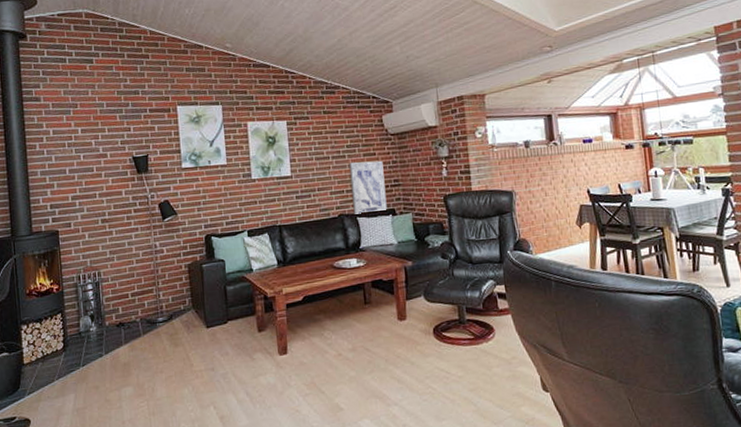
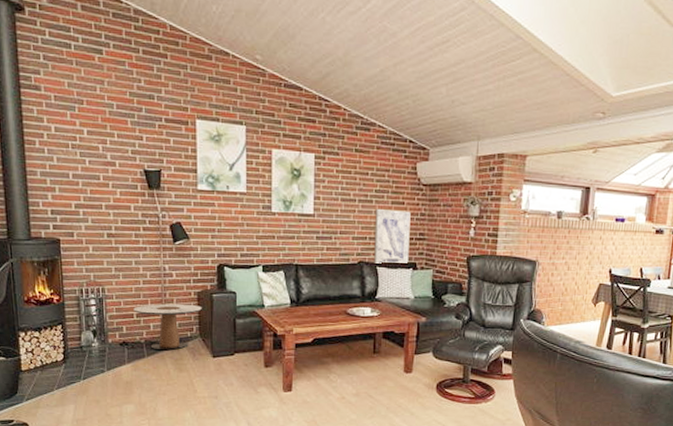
side table: none [128,277,193,327] -> present [133,303,202,350]

